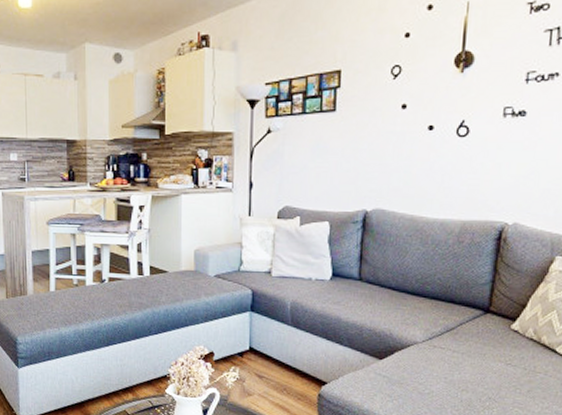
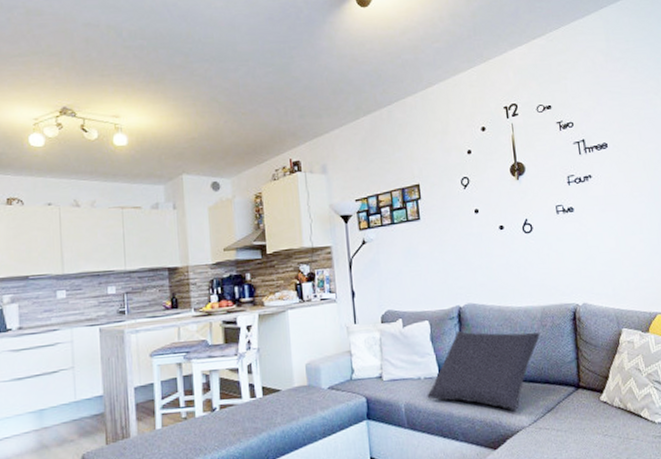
cushion: none [316,236,453,326] -> present [427,330,540,412]

